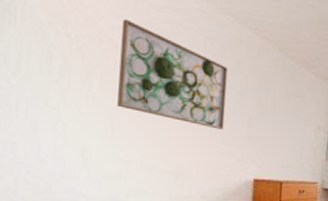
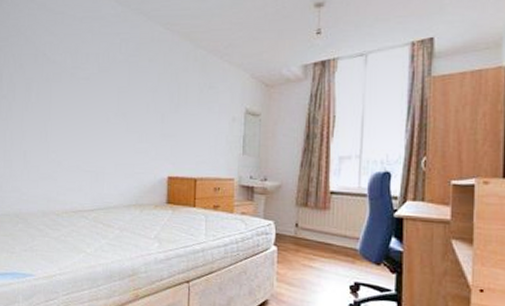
wall art: present [117,19,229,130] -> none [50,34,142,128]

